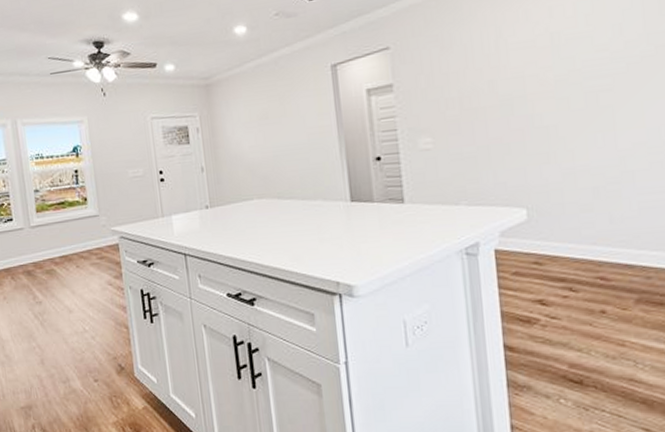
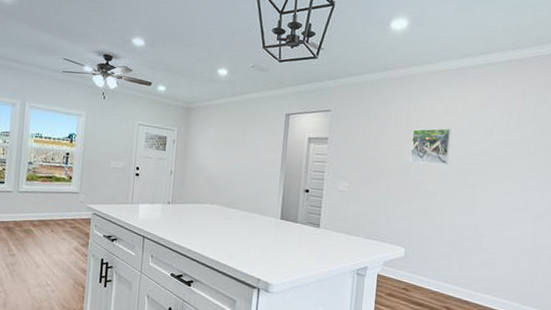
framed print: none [507,36,567,95] -> present [409,128,452,165]

